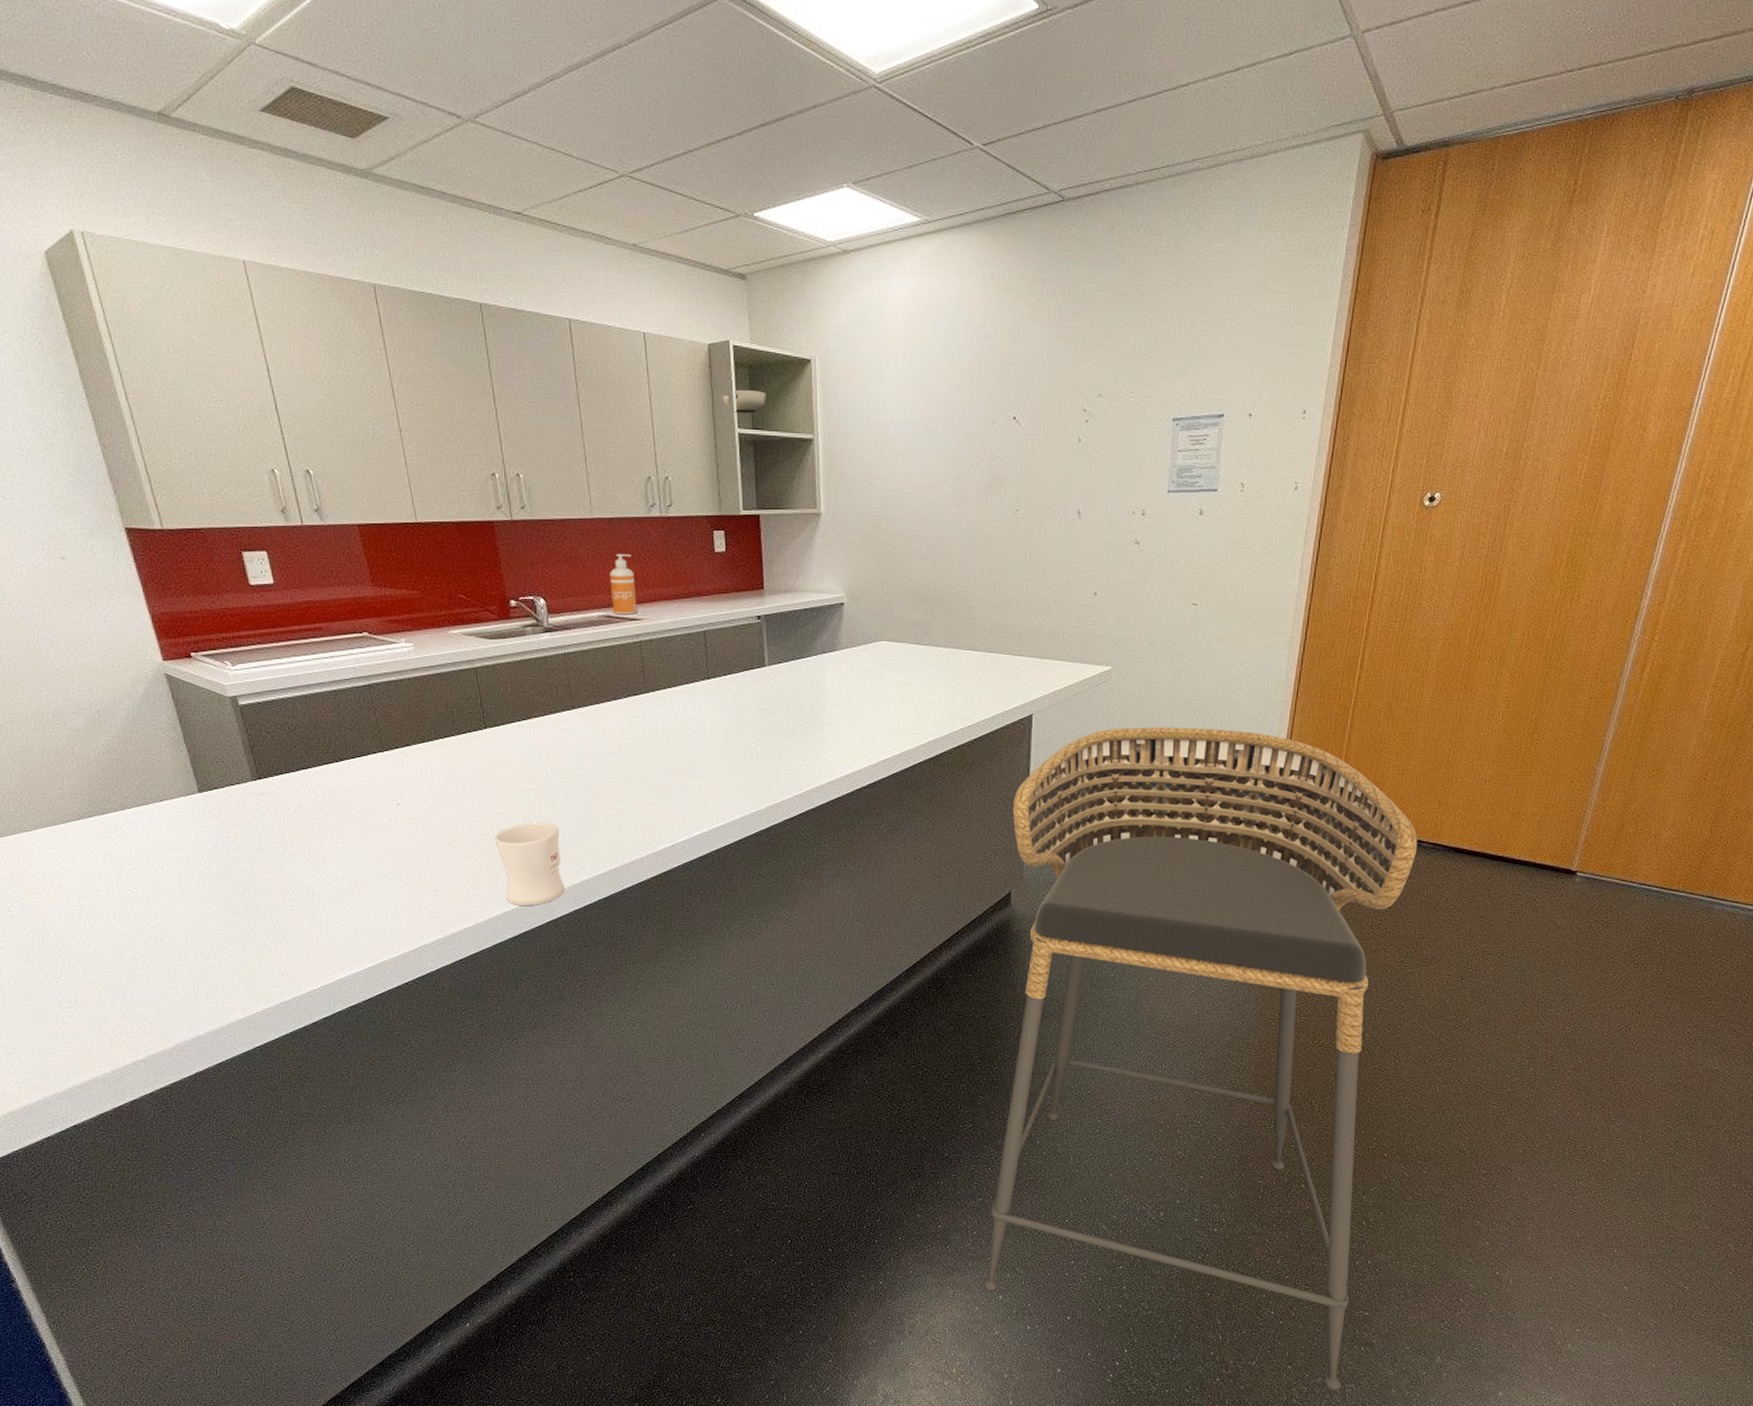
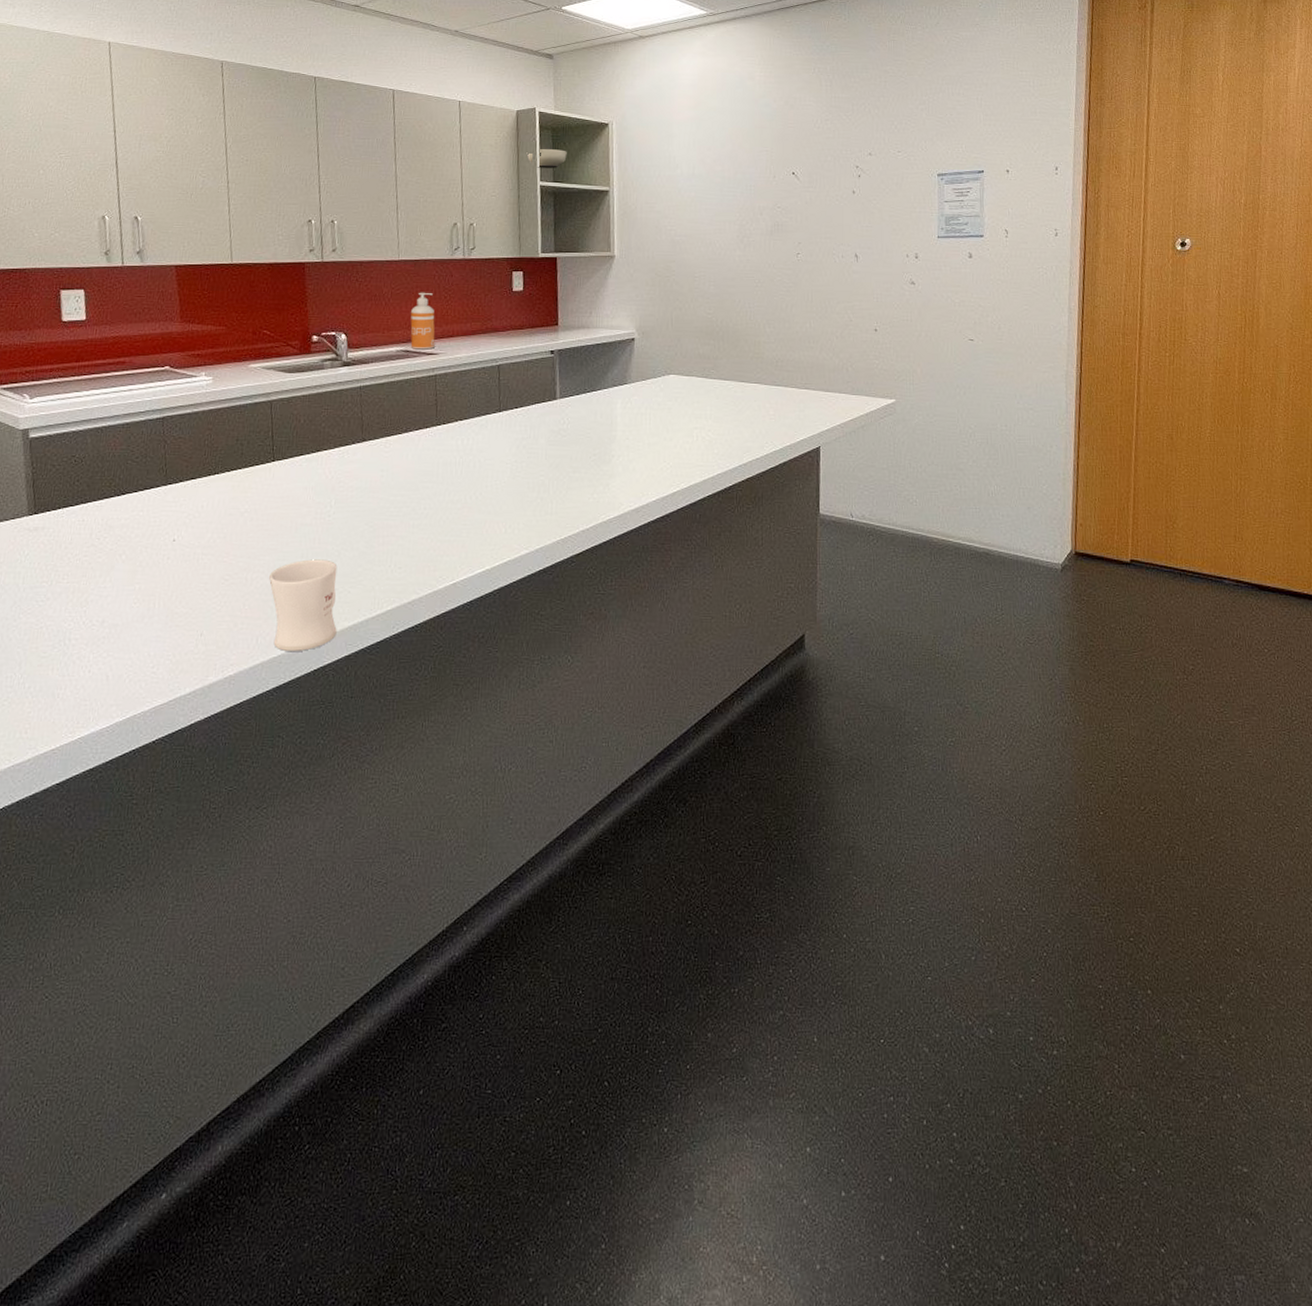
bar stool: present [983,727,1418,1391] -> none [787,459,1229,1286]

